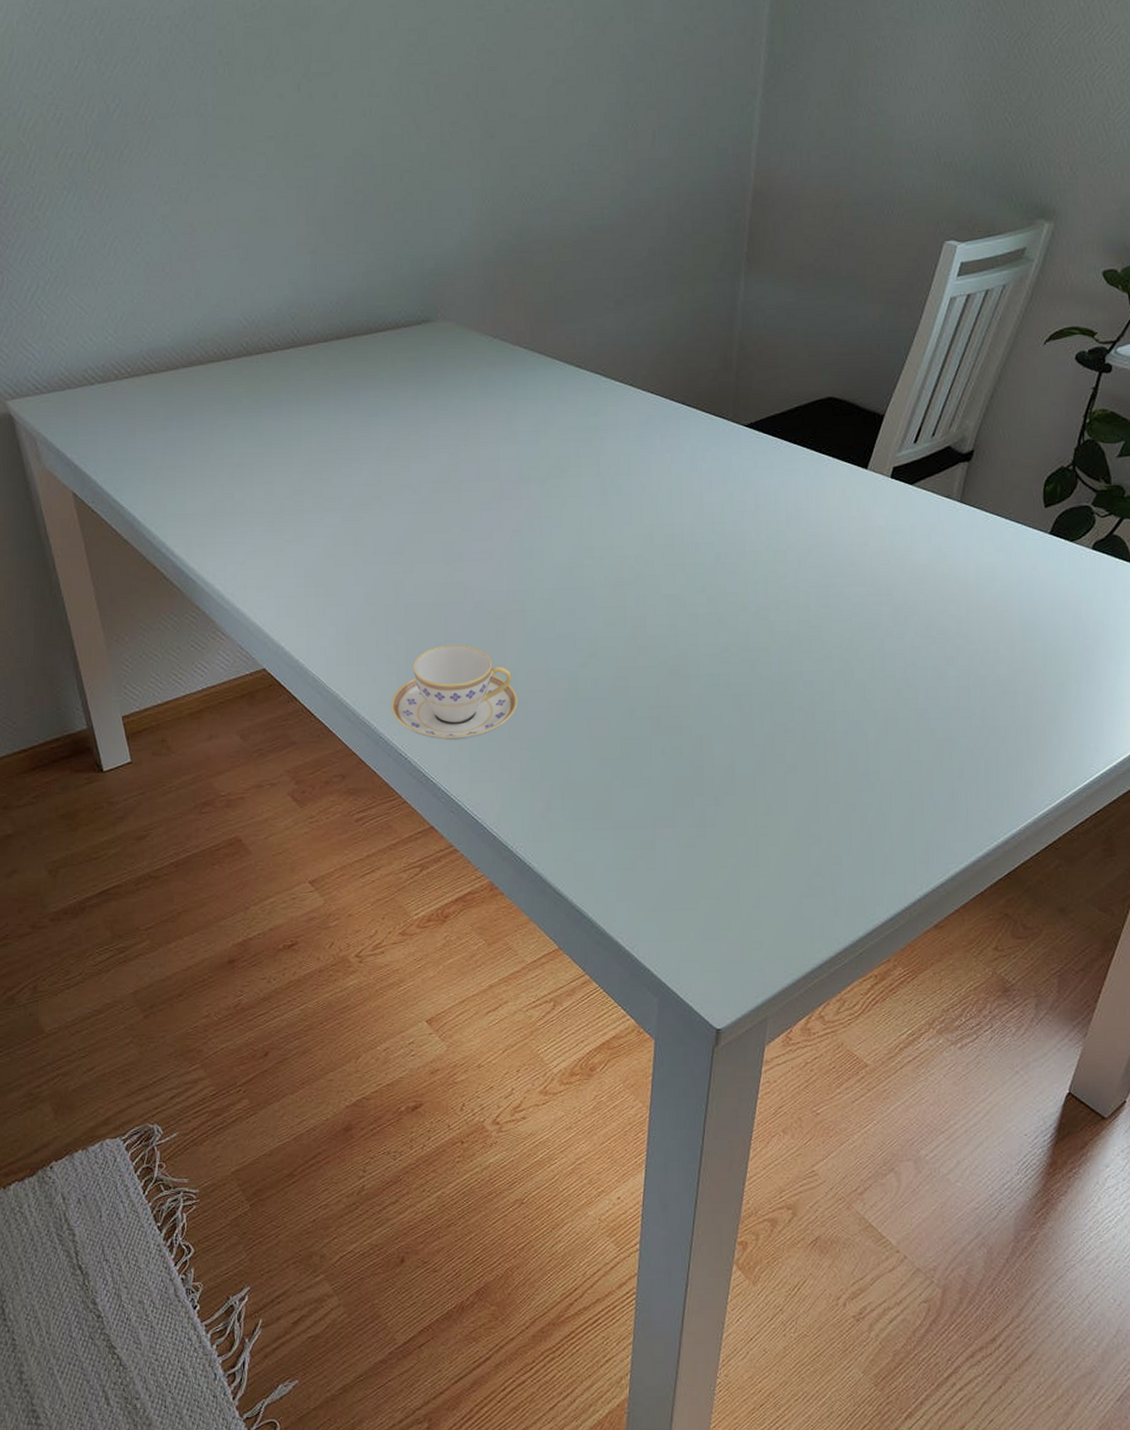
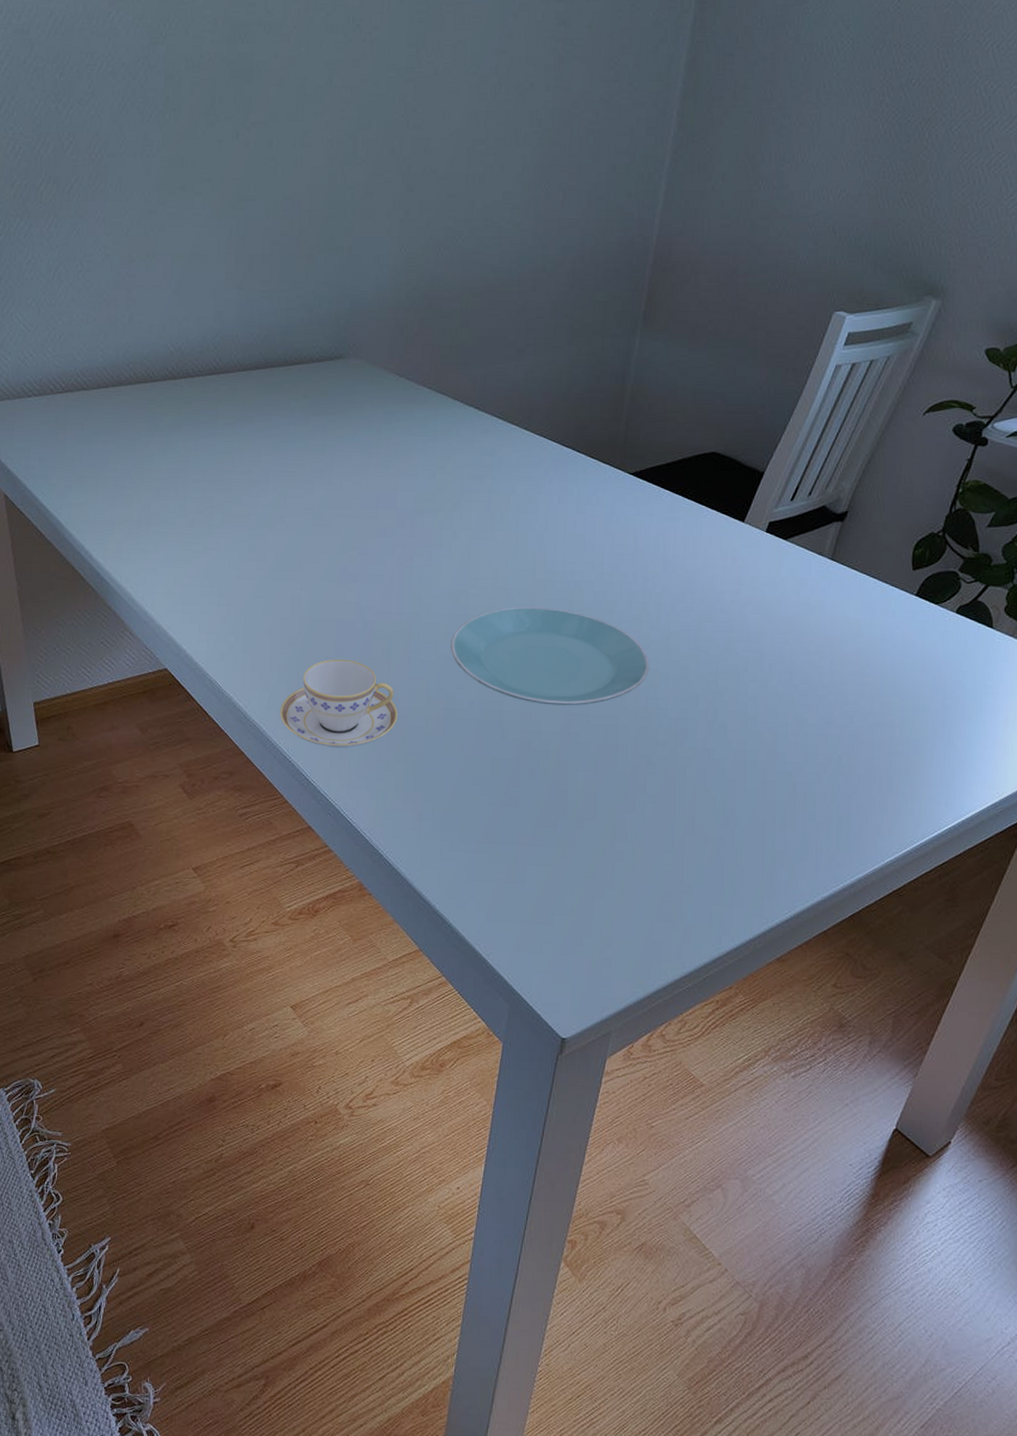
plate: none [568,573,780,678] -> present [450,606,650,706]

